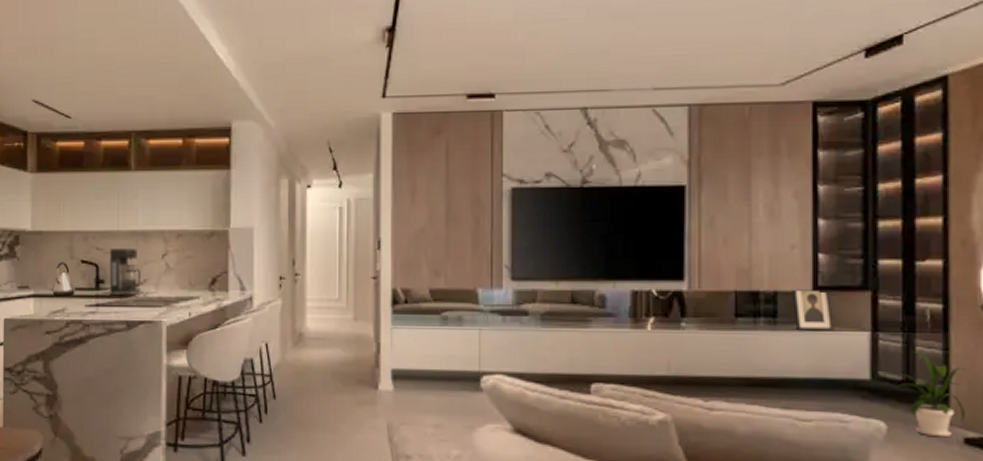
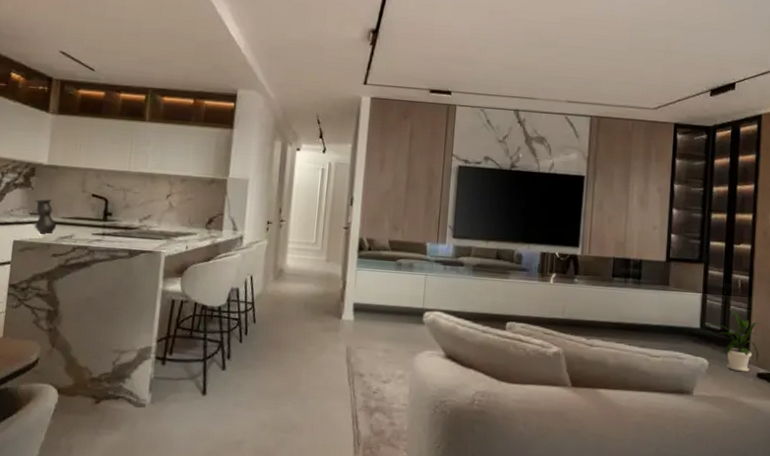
vase: none [22,270,47,309] -> present [34,199,57,234]
kettle: present [51,262,76,298] -> none [61,194,85,226]
coffee maker: present [109,249,141,295] -> none [116,186,147,228]
picture frame: present [791,288,835,331] -> none [652,258,679,292]

